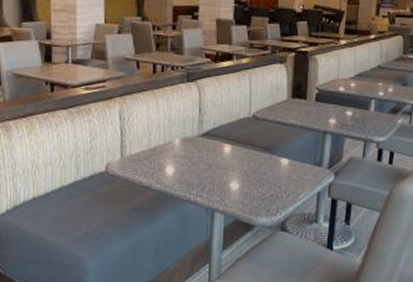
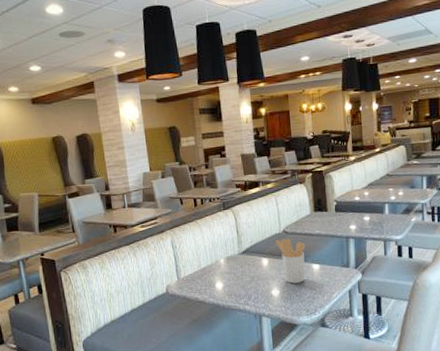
utensil holder: none [242,124,276,178] -> present [275,238,306,284]

